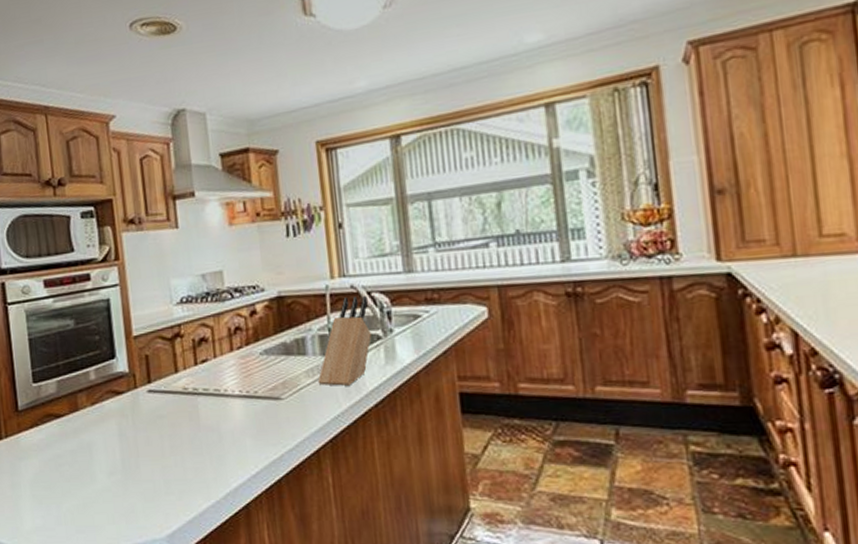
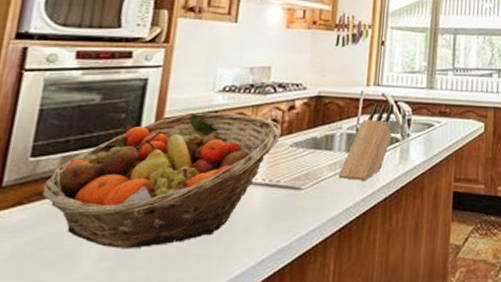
fruit basket: none [49,325,249,464] -> present [41,112,282,249]

